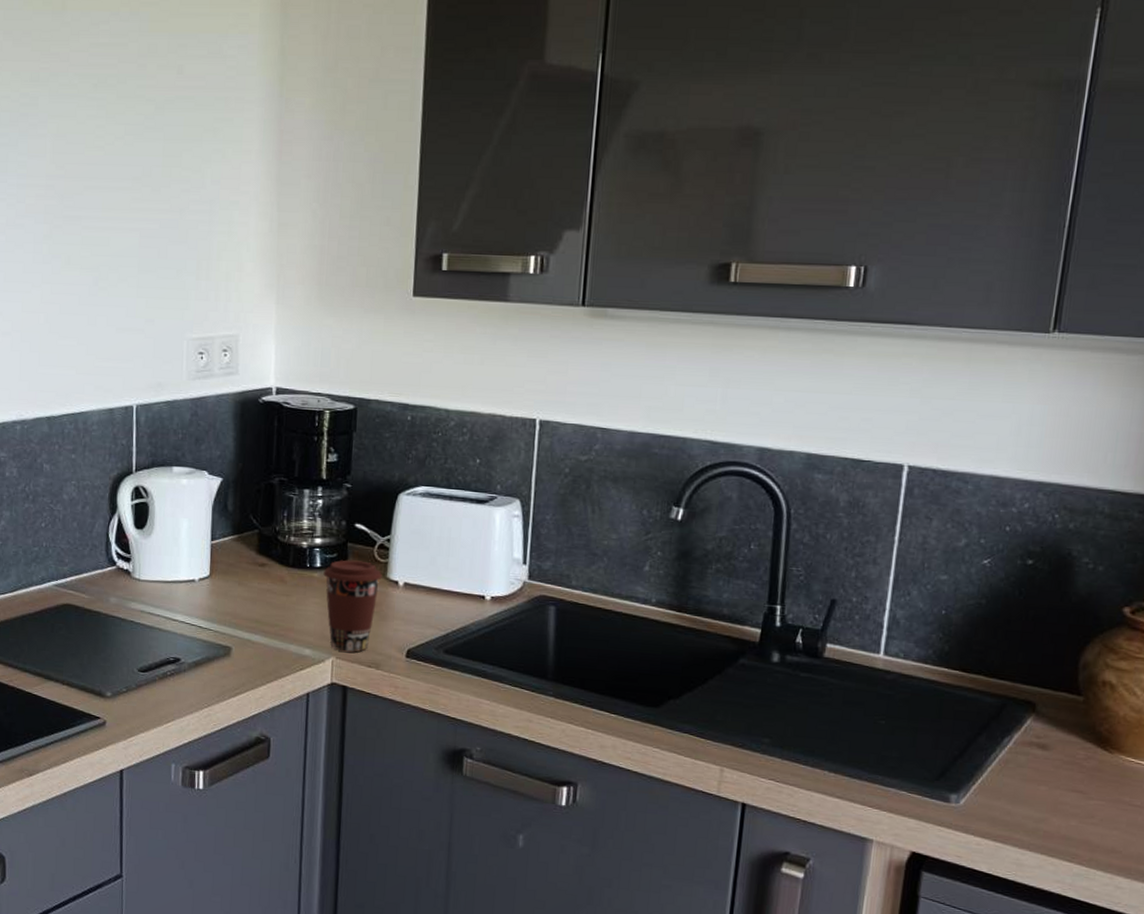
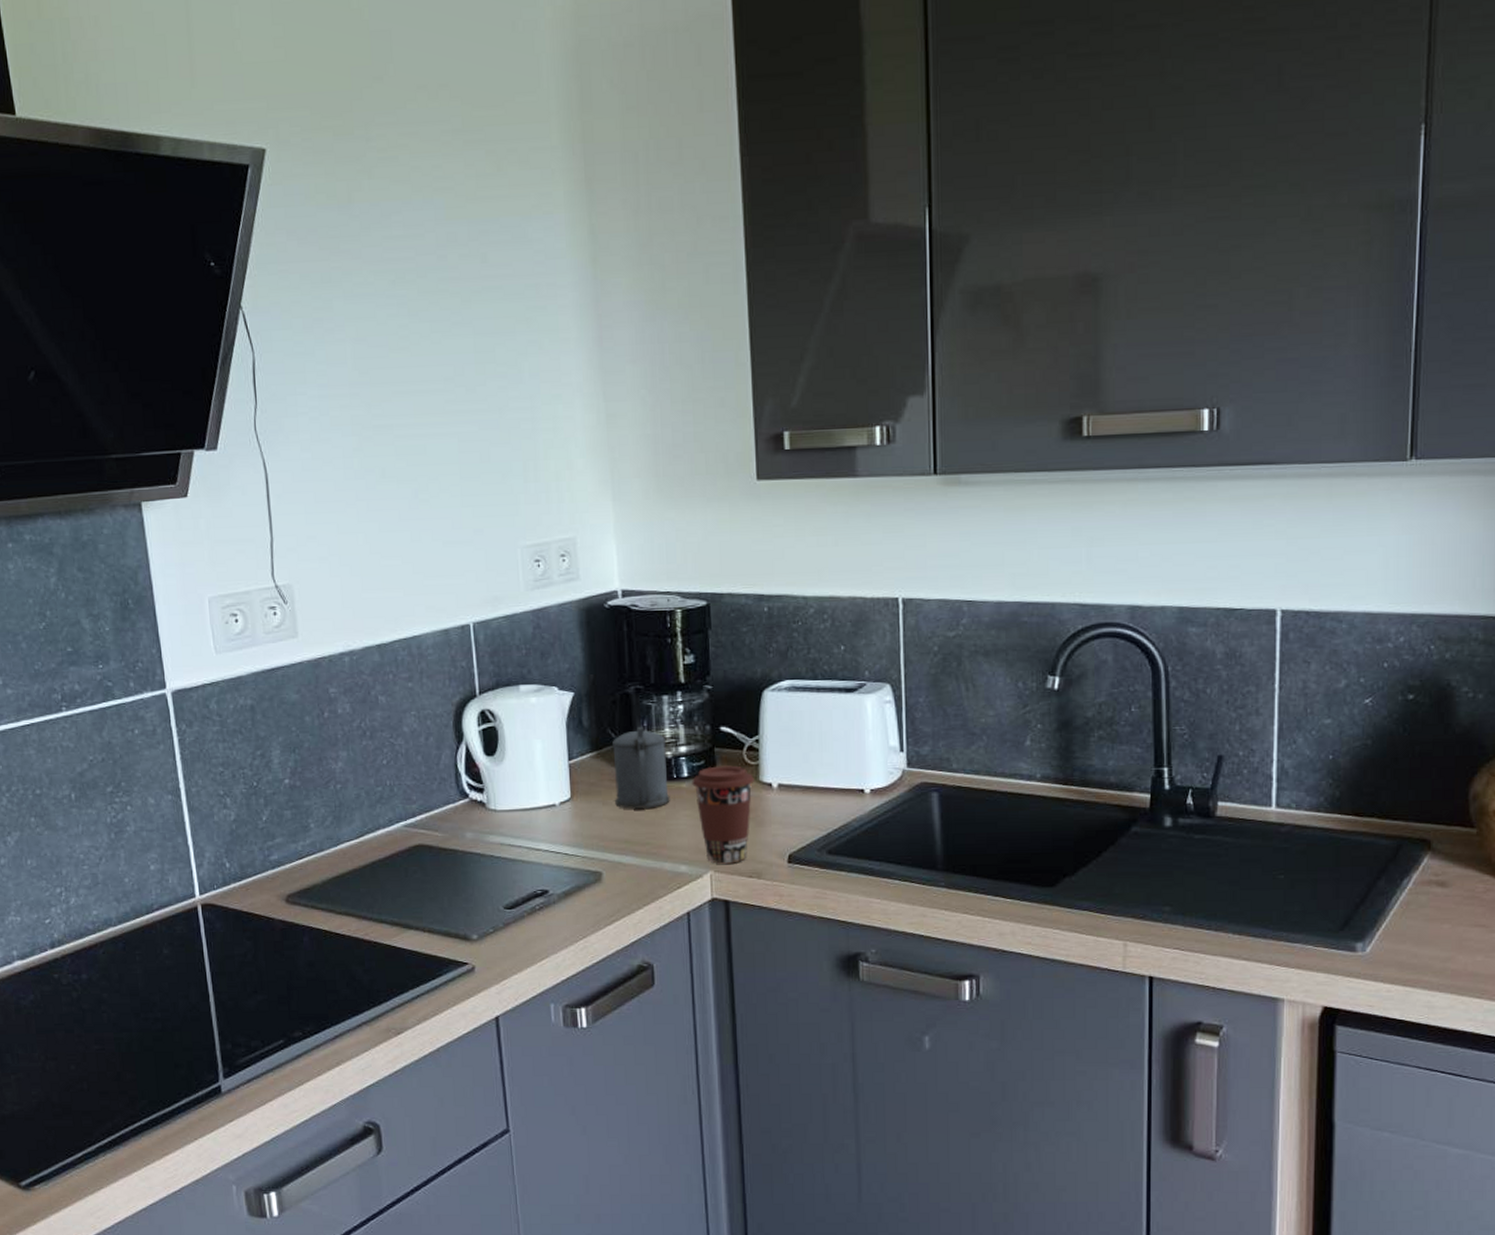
beer stein: none [250,515,303,593] -> present [612,726,670,810]

